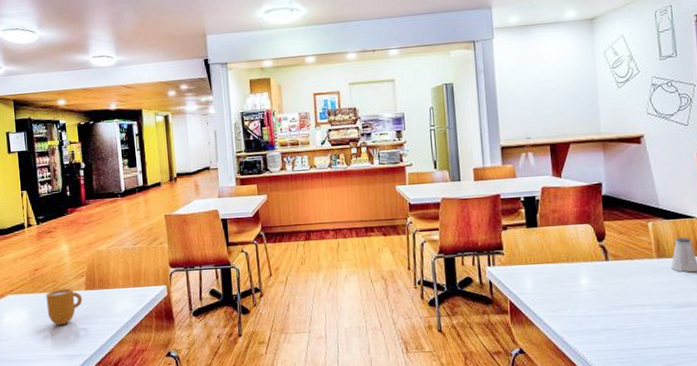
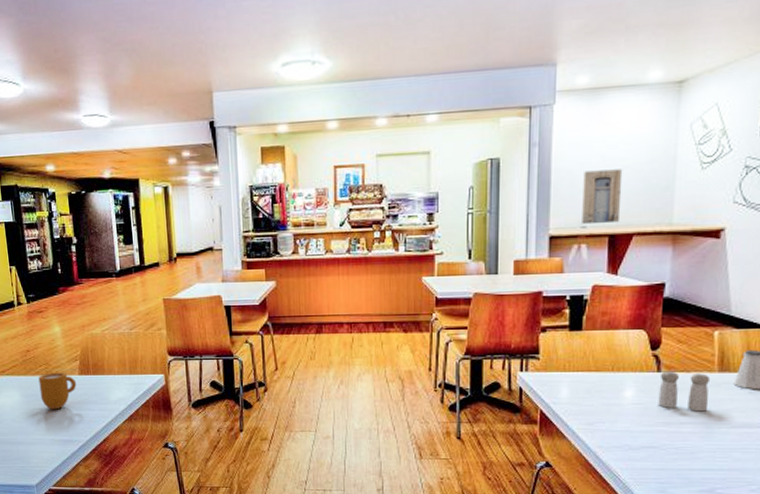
wall art: none [523,89,558,136] -> present [582,169,623,225]
salt and pepper shaker: none [608,259,653,295] -> present [658,371,711,412]

